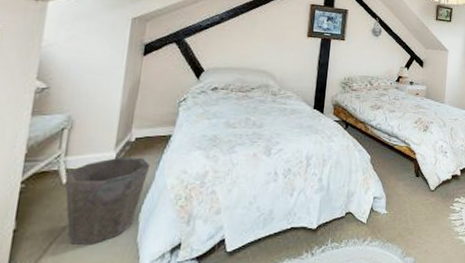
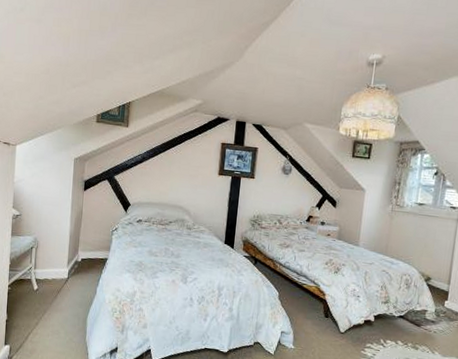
waste bin: present [64,157,151,245] -> none [35,273,93,339]

